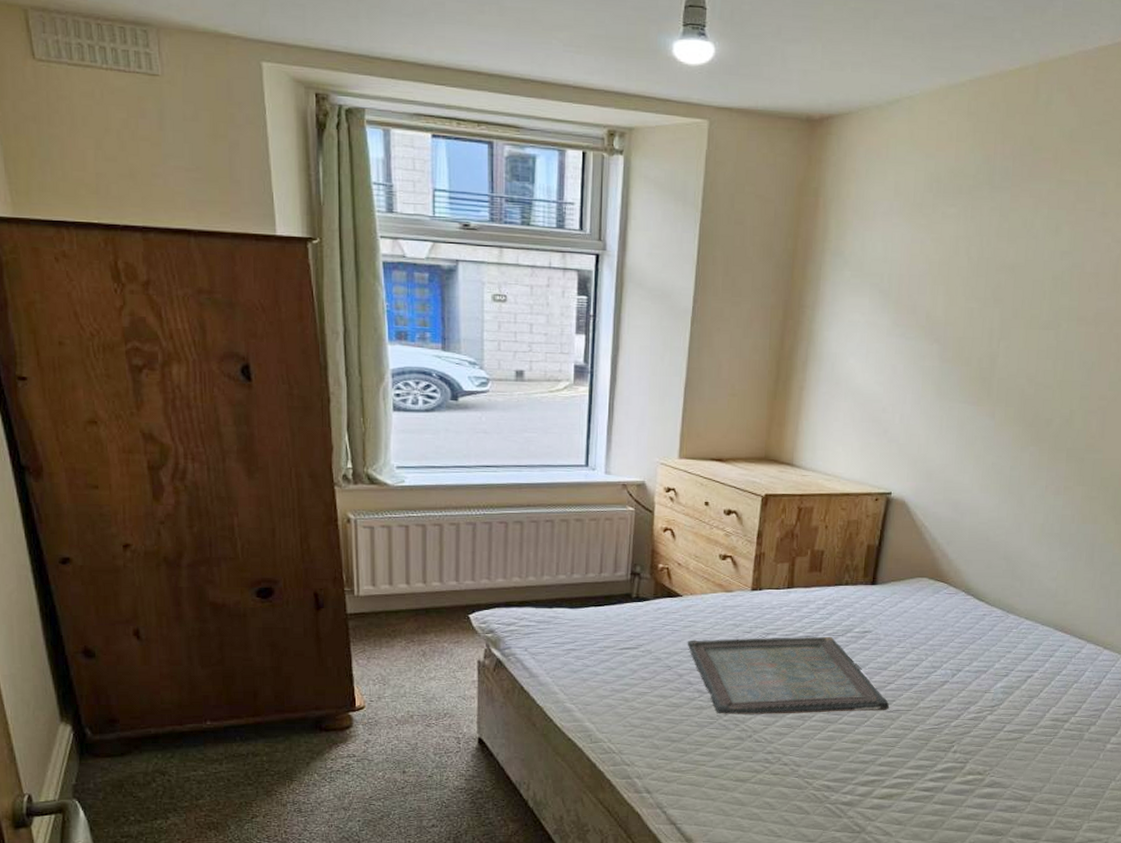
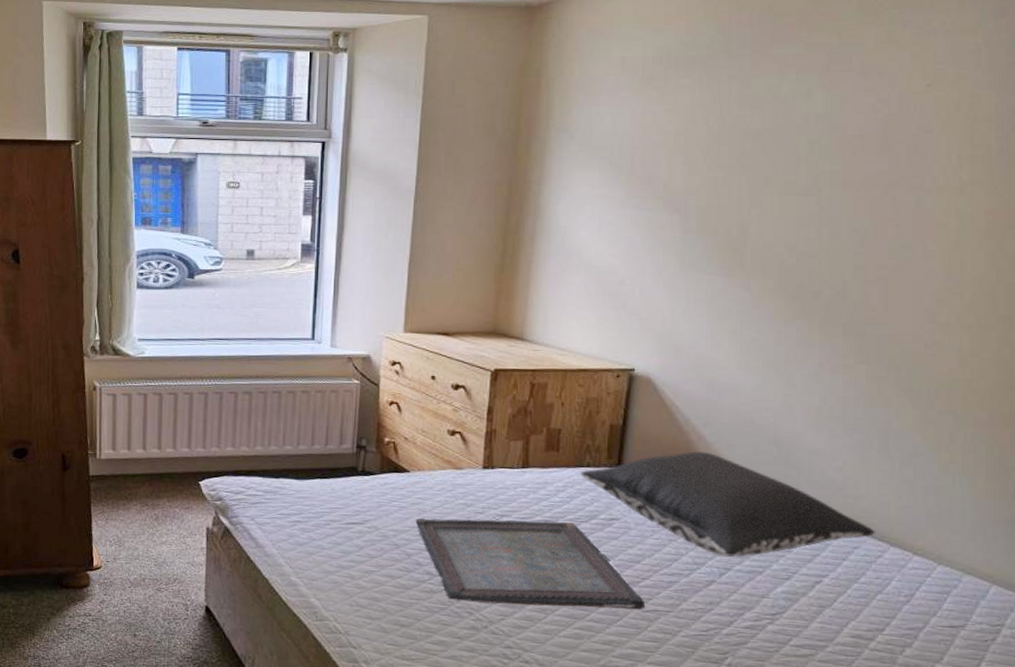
pillow: none [839,567,1077,660] -> present [580,451,875,557]

